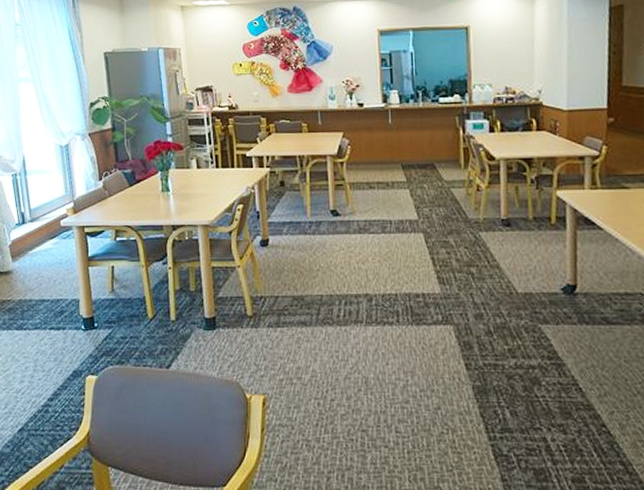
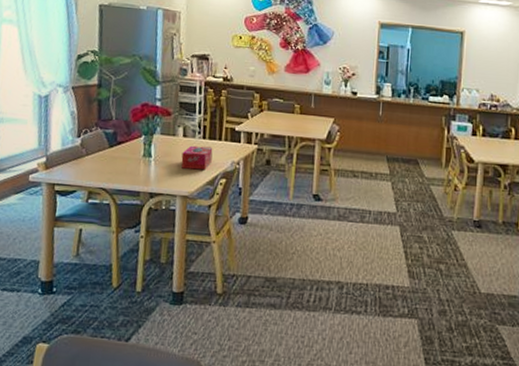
tissue box: none [198,175,227,199] -> present [181,145,213,171]

